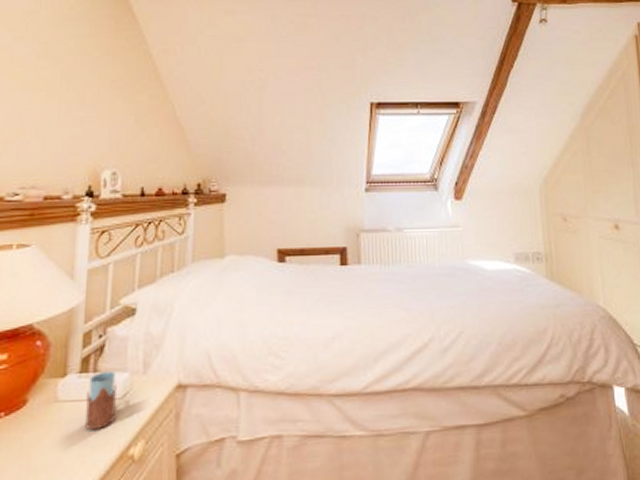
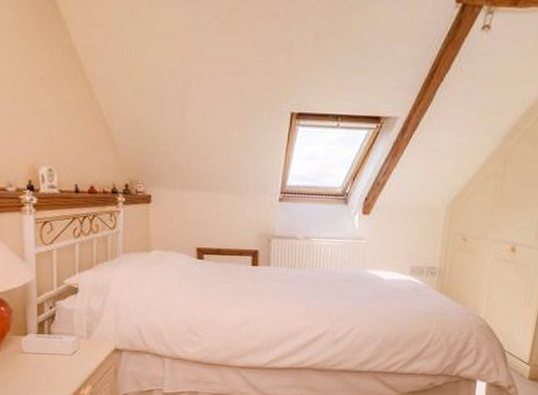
drinking glass: present [85,370,117,431] -> none [44,334,68,376]

